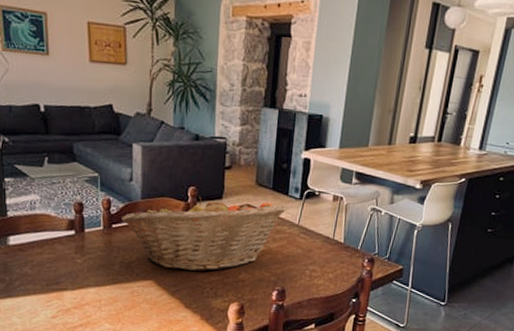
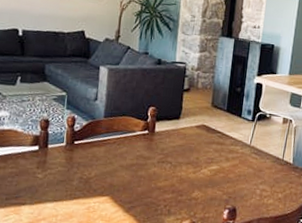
fruit basket: present [121,196,286,271] -> none [84,116,239,189]

